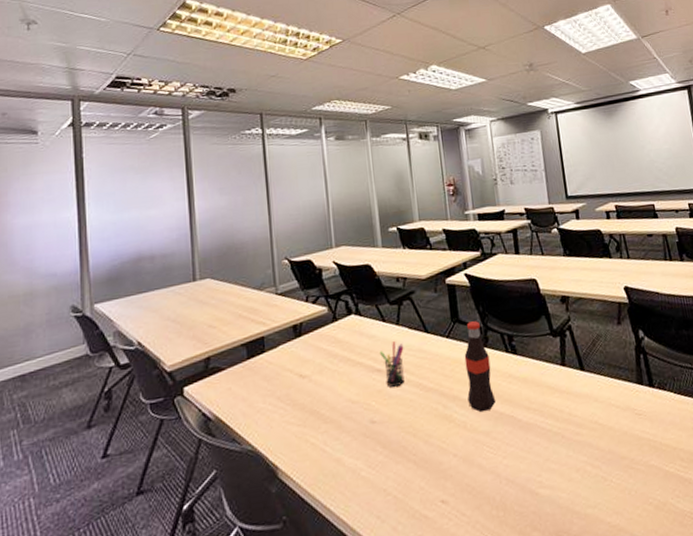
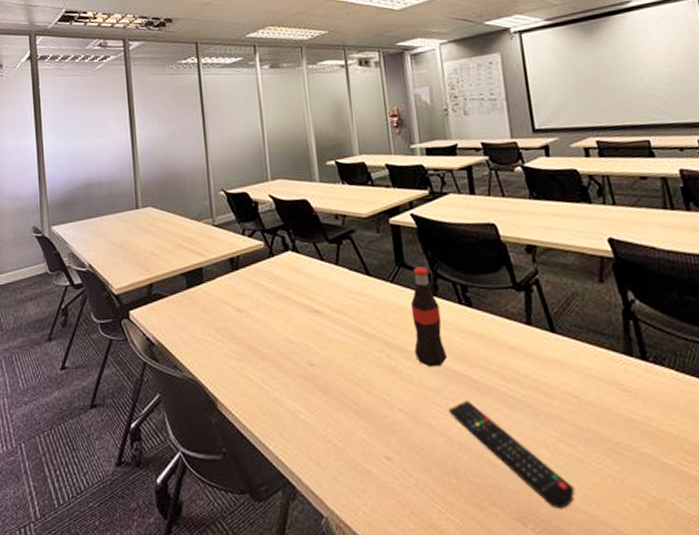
pen holder: present [380,341,405,388] -> none [318,282,345,331]
remote control: none [497,438,600,525] -> present [448,400,575,510]

